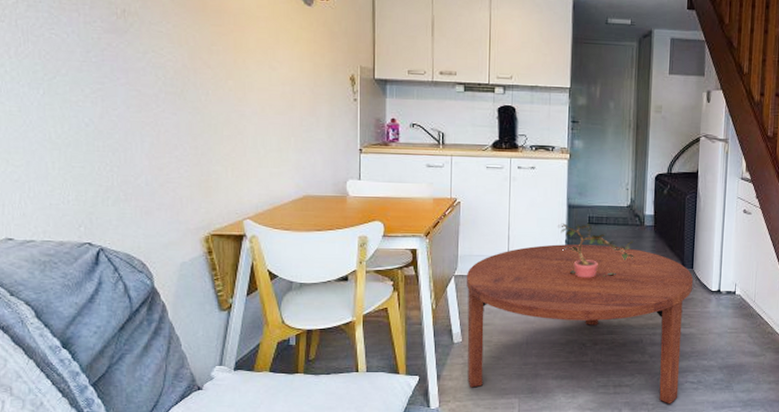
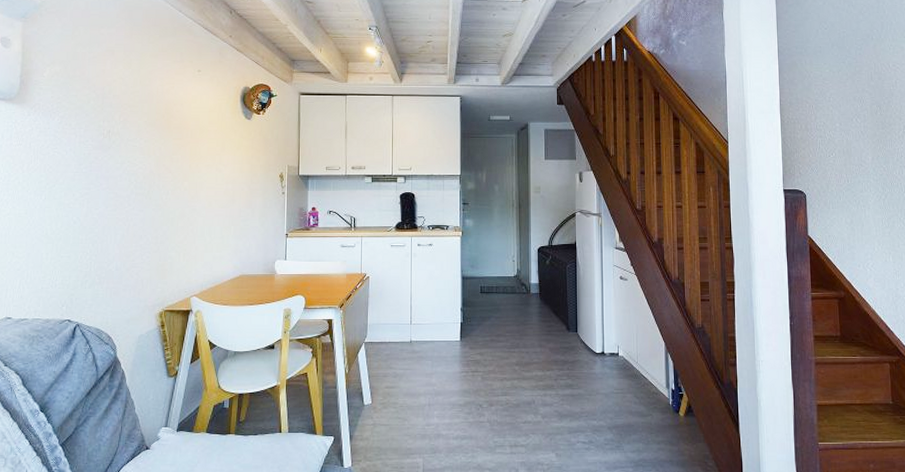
coffee table: present [467,244,694,404] -> none [375,312,579,465]
potted plant: present [558,223,634,278] -> none [454,292,523,343]

